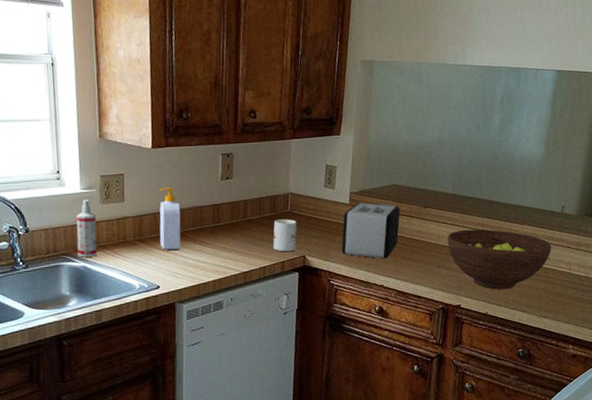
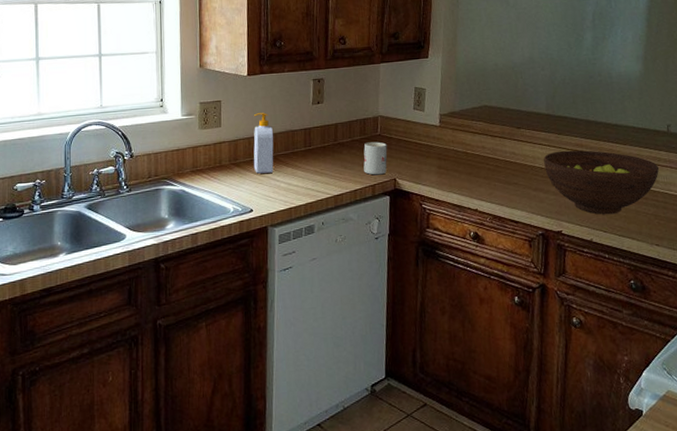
spray bottle: present [76,199,98,257] -> none [176,125,195,181]
toaster: present [342,203,400,259] -> none [433,124,492,182]

